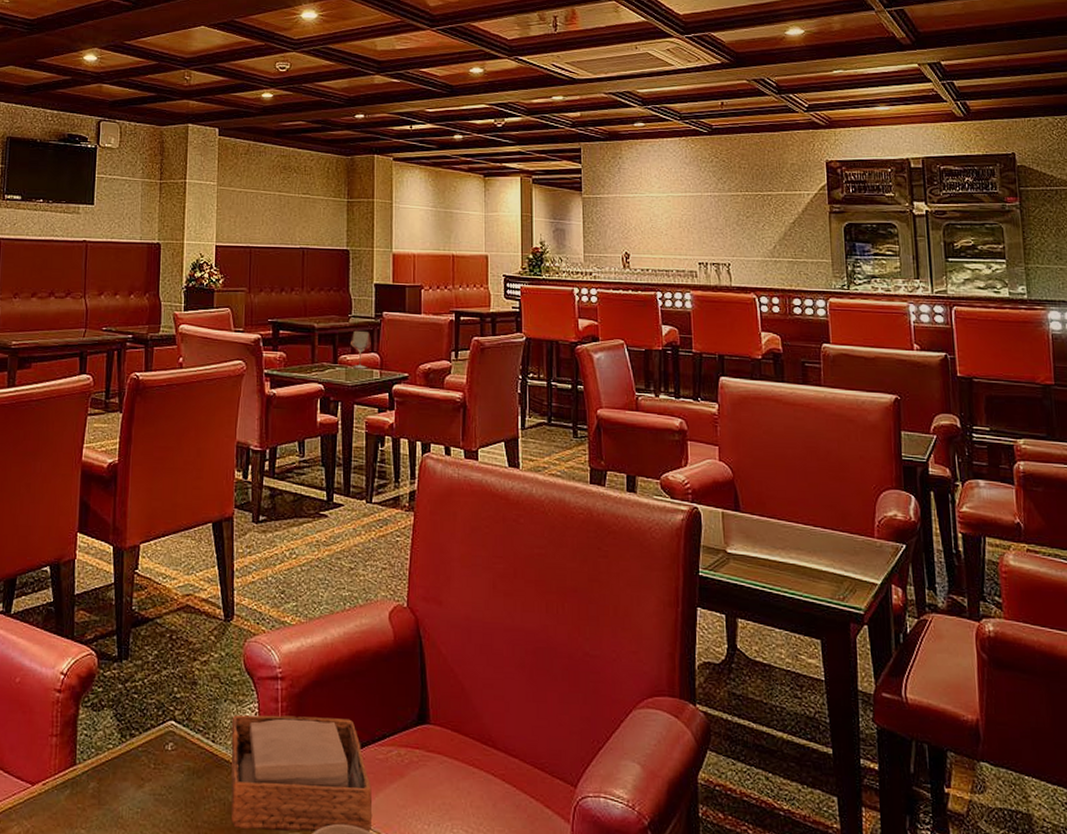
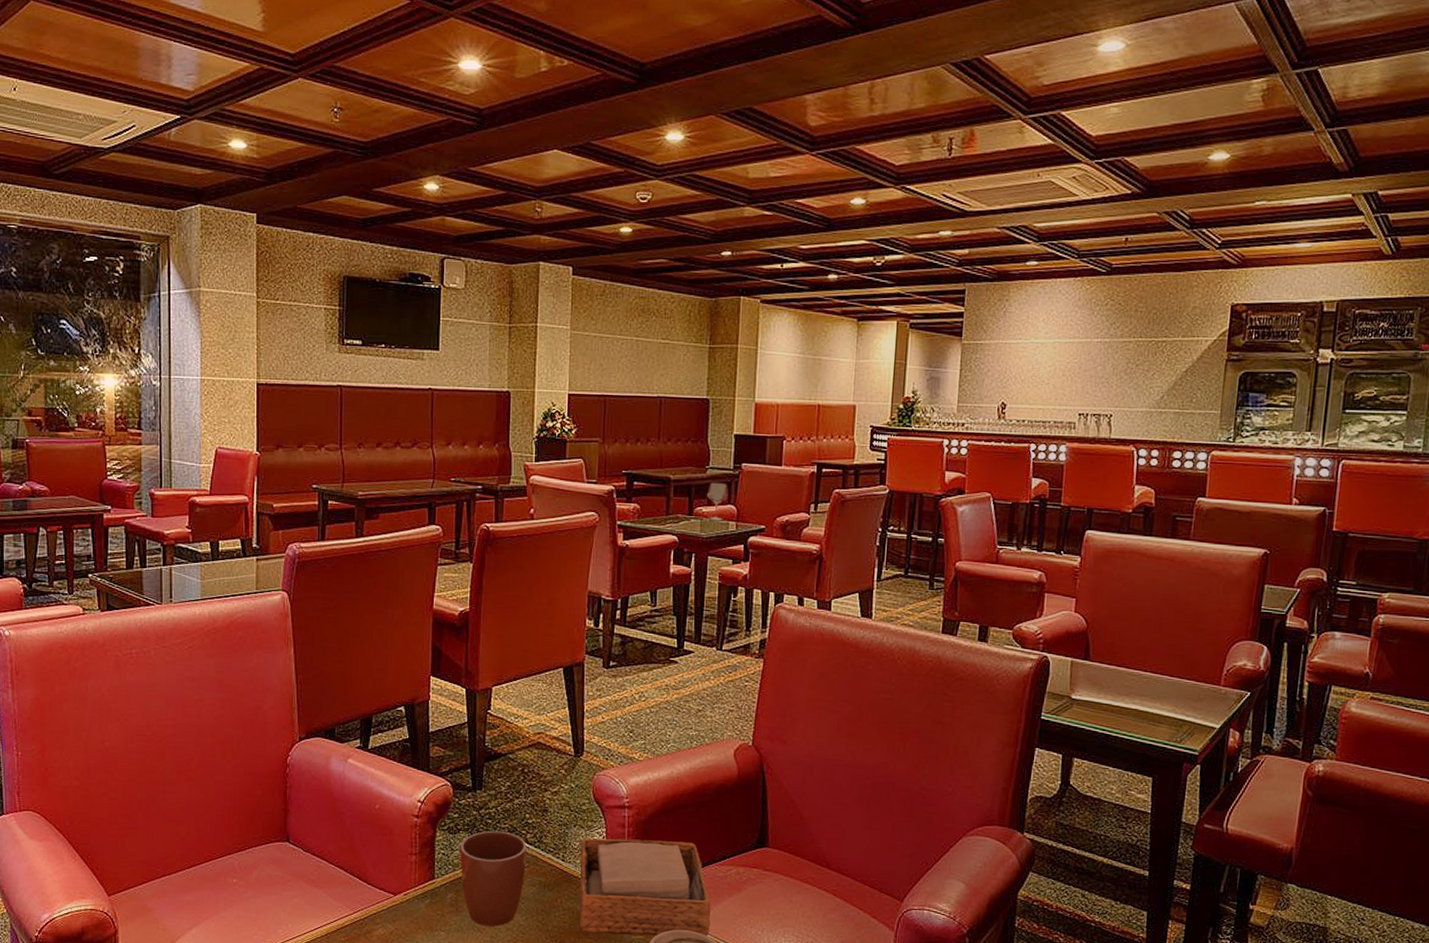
cup: none [103,707,175,823] -> present [460,830,527,927]

